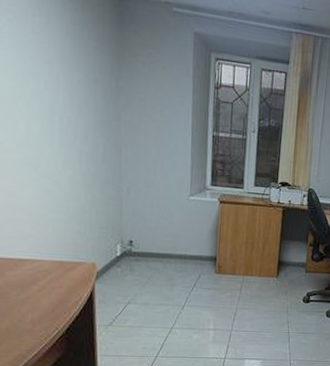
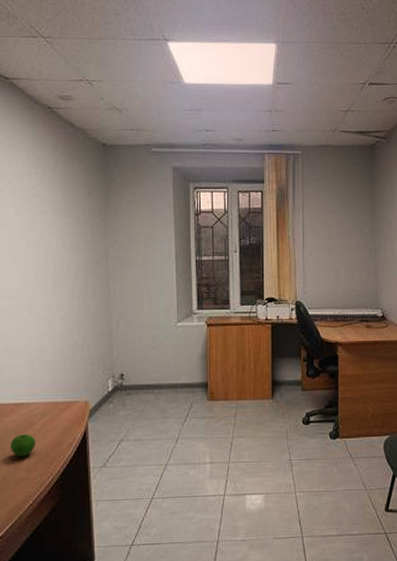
apple: none [13,289,40,311] -> present [10,434,36,458]

